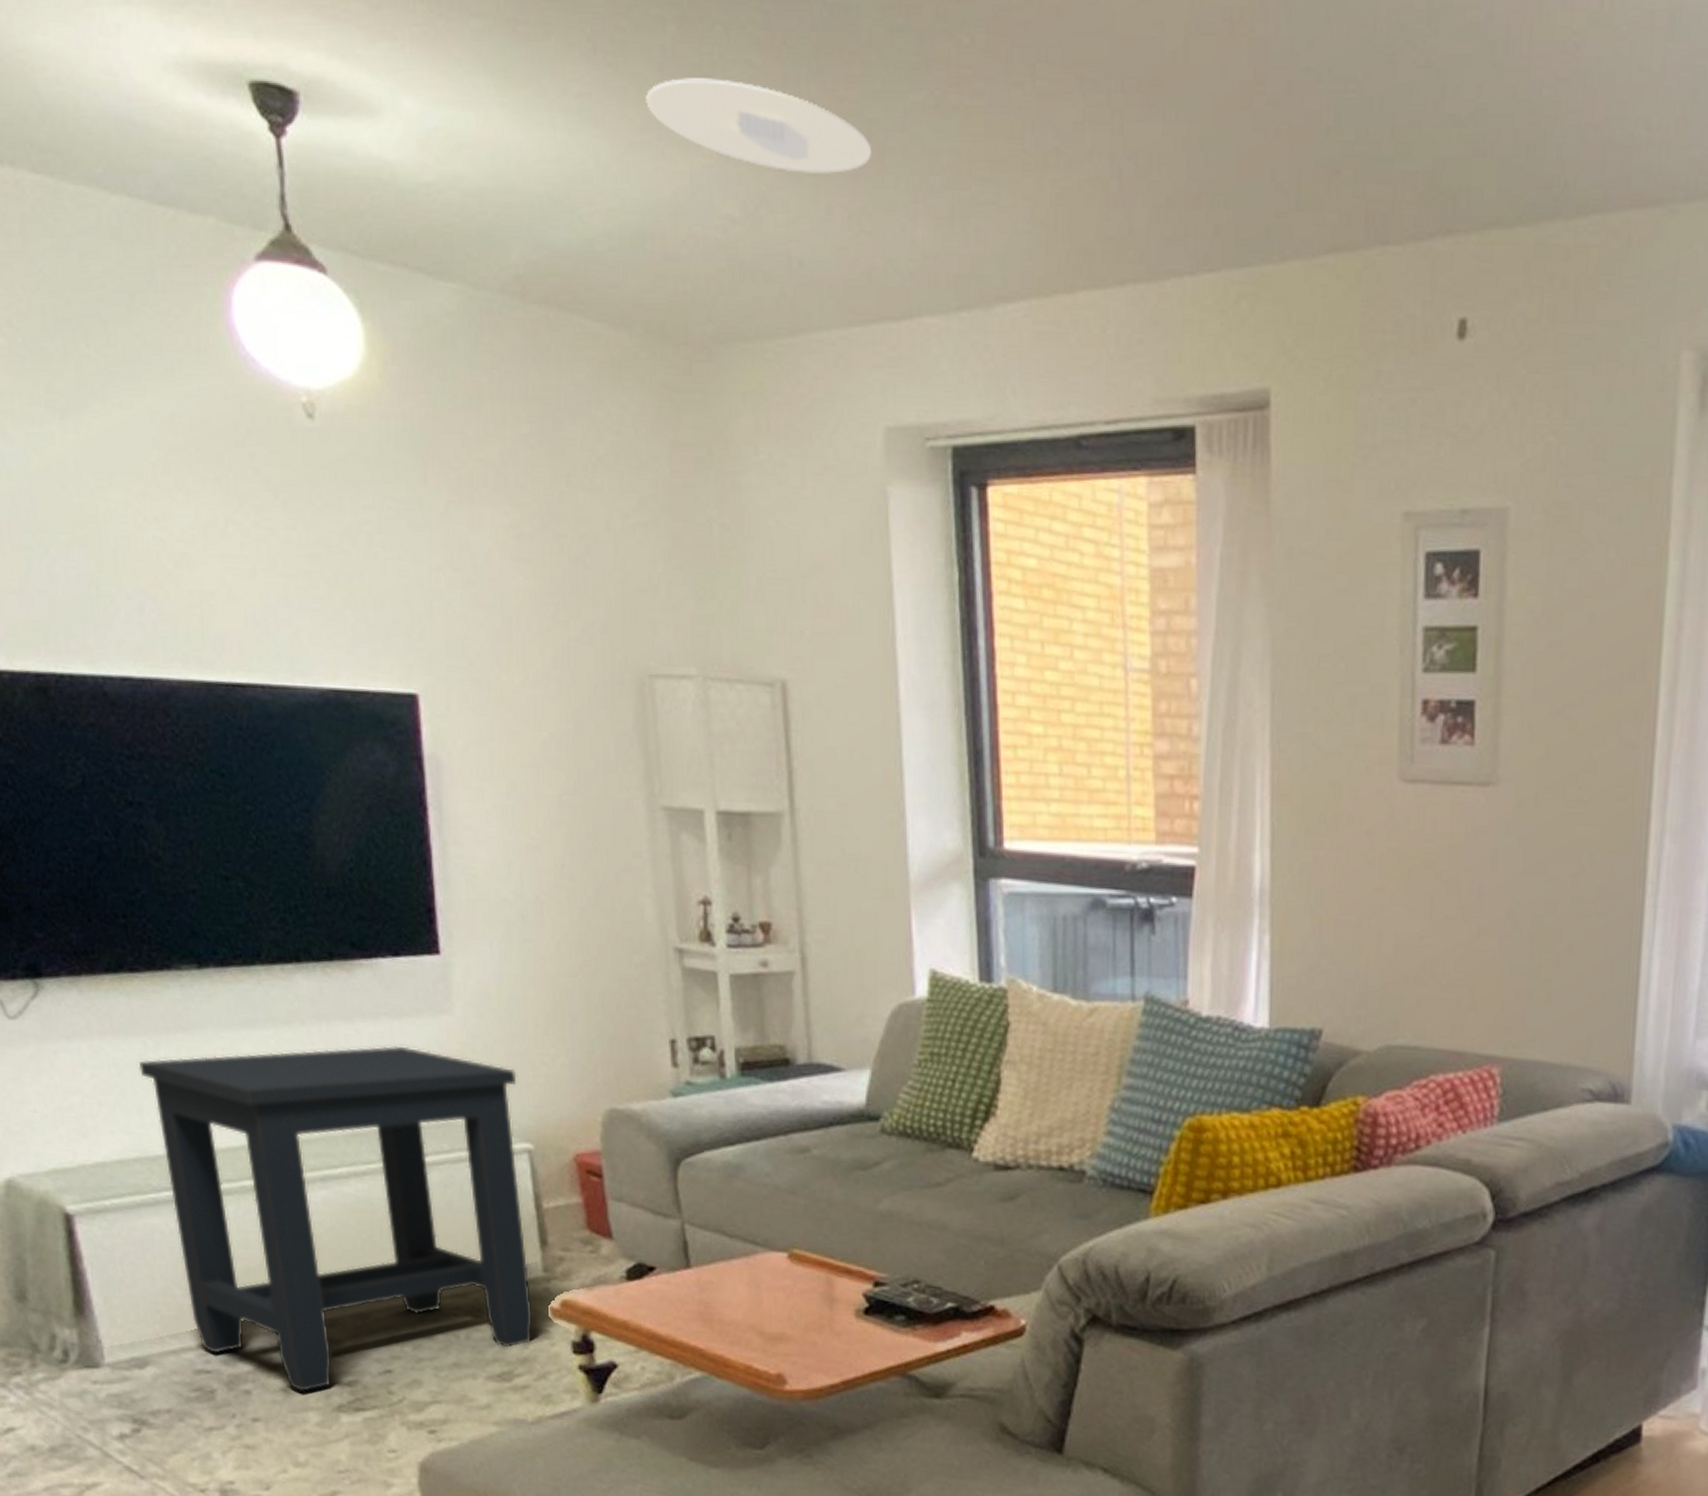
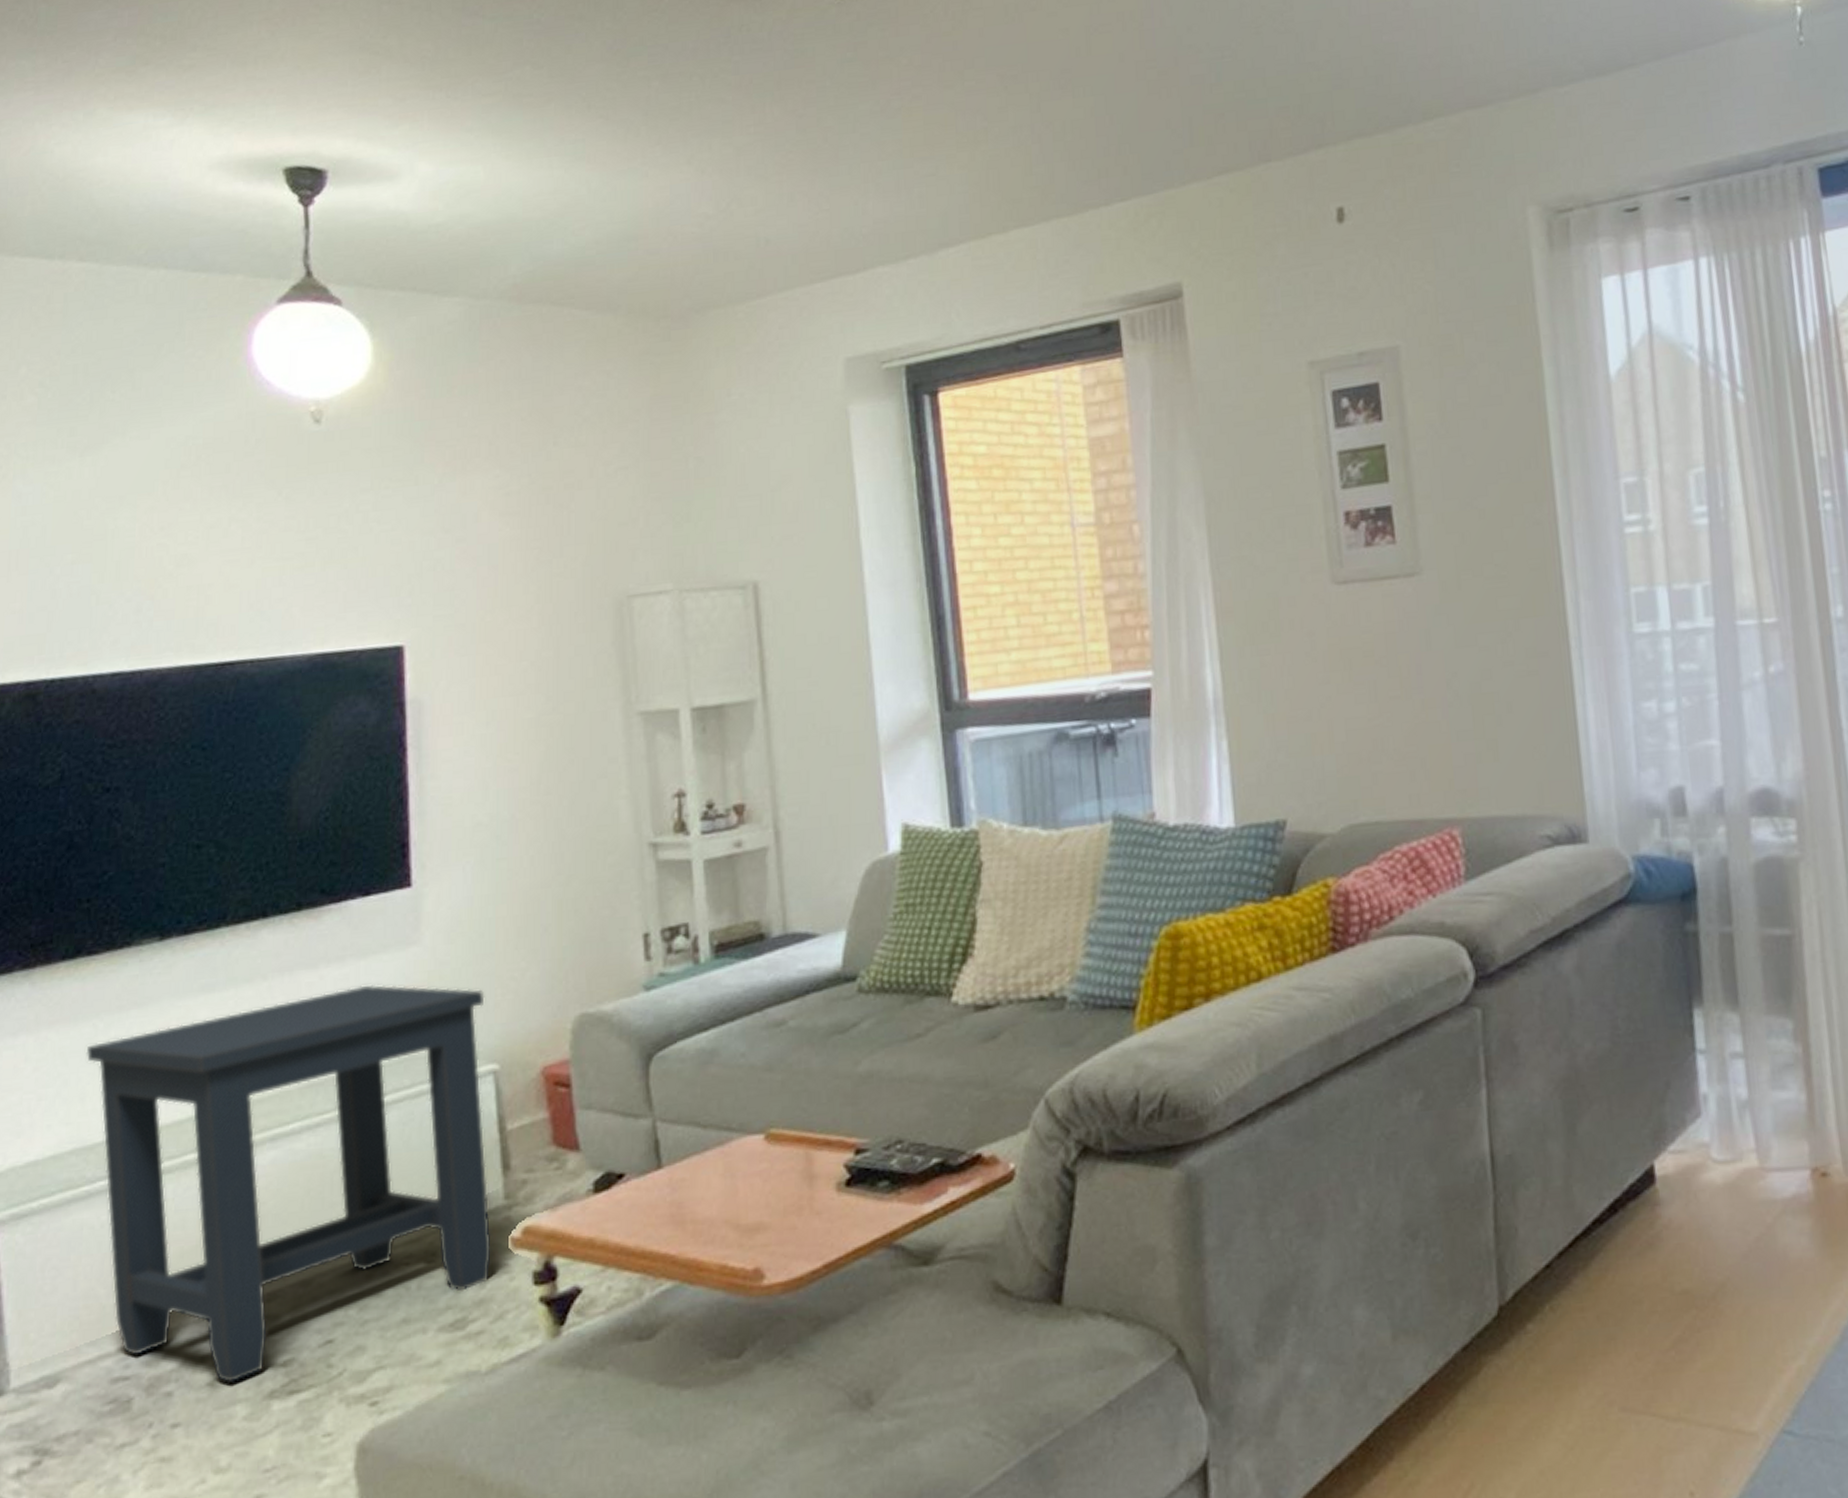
recessed light: present [646,78,872,174] -> none [632,114,828,174]

